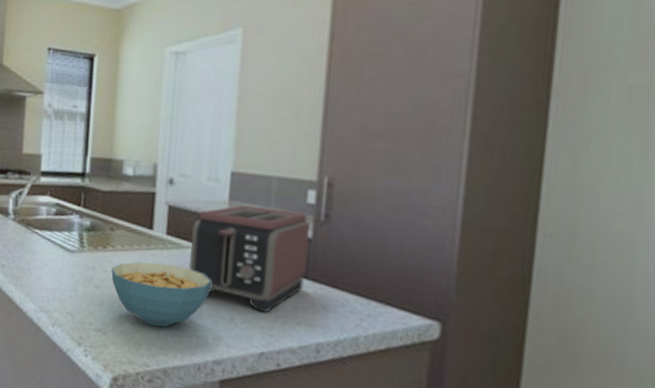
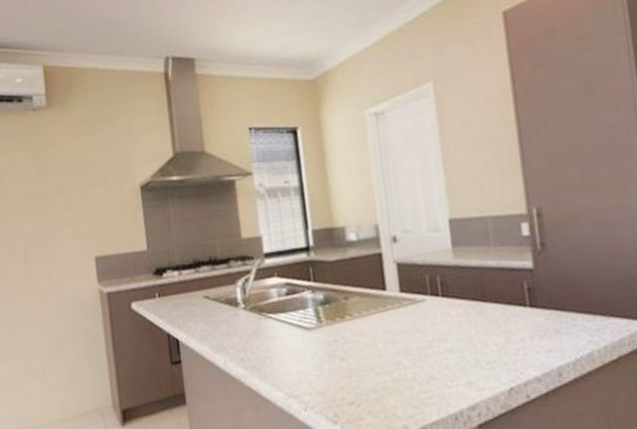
cereal bowl: present [111,262,212,327] -> none [353,321,452,387]
toaster: present [190,205,310,312] -> none [423,245,535,349]

